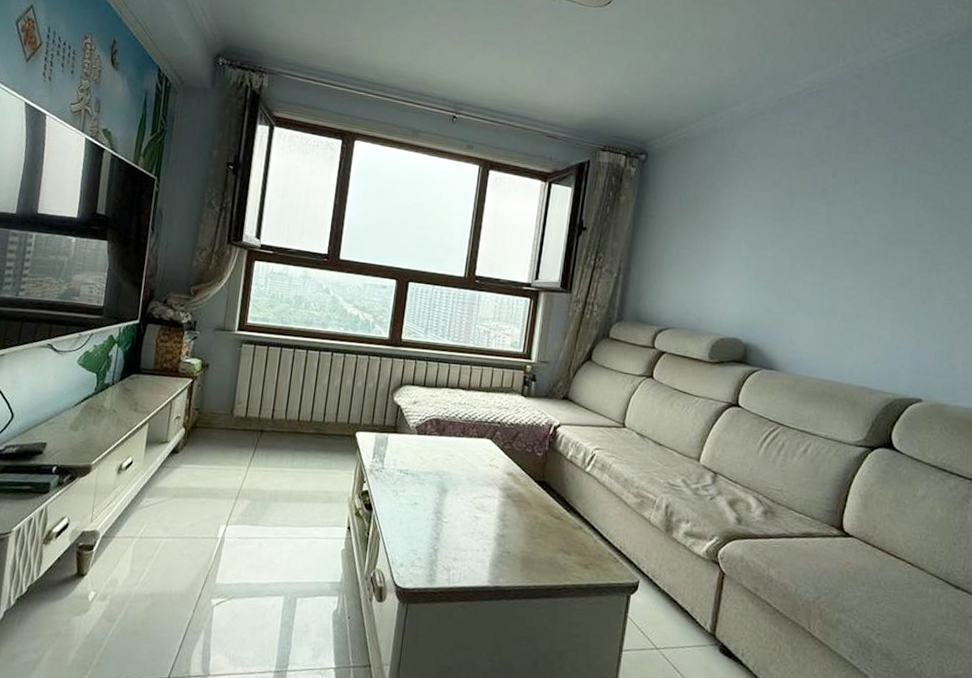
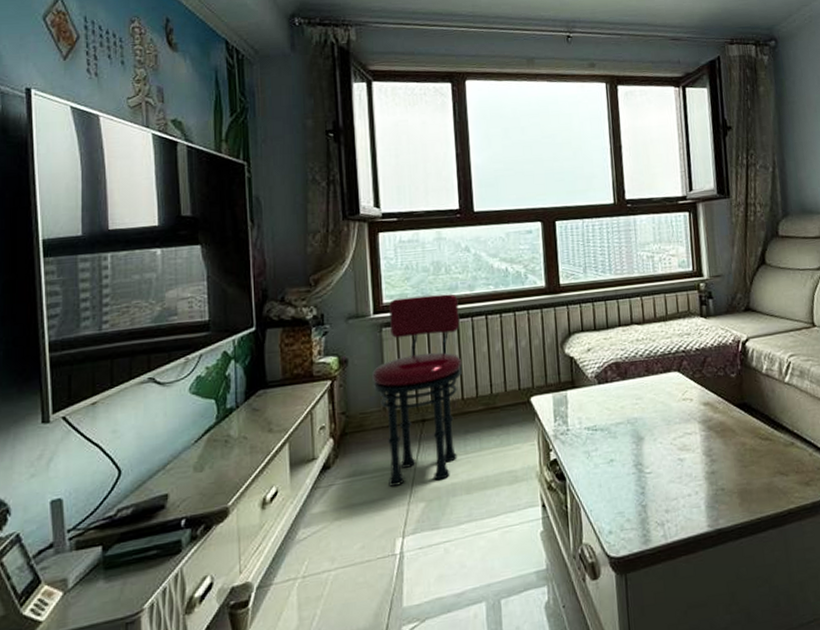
stool: none [223,321,311,485] -> present [372,294,462,487]

